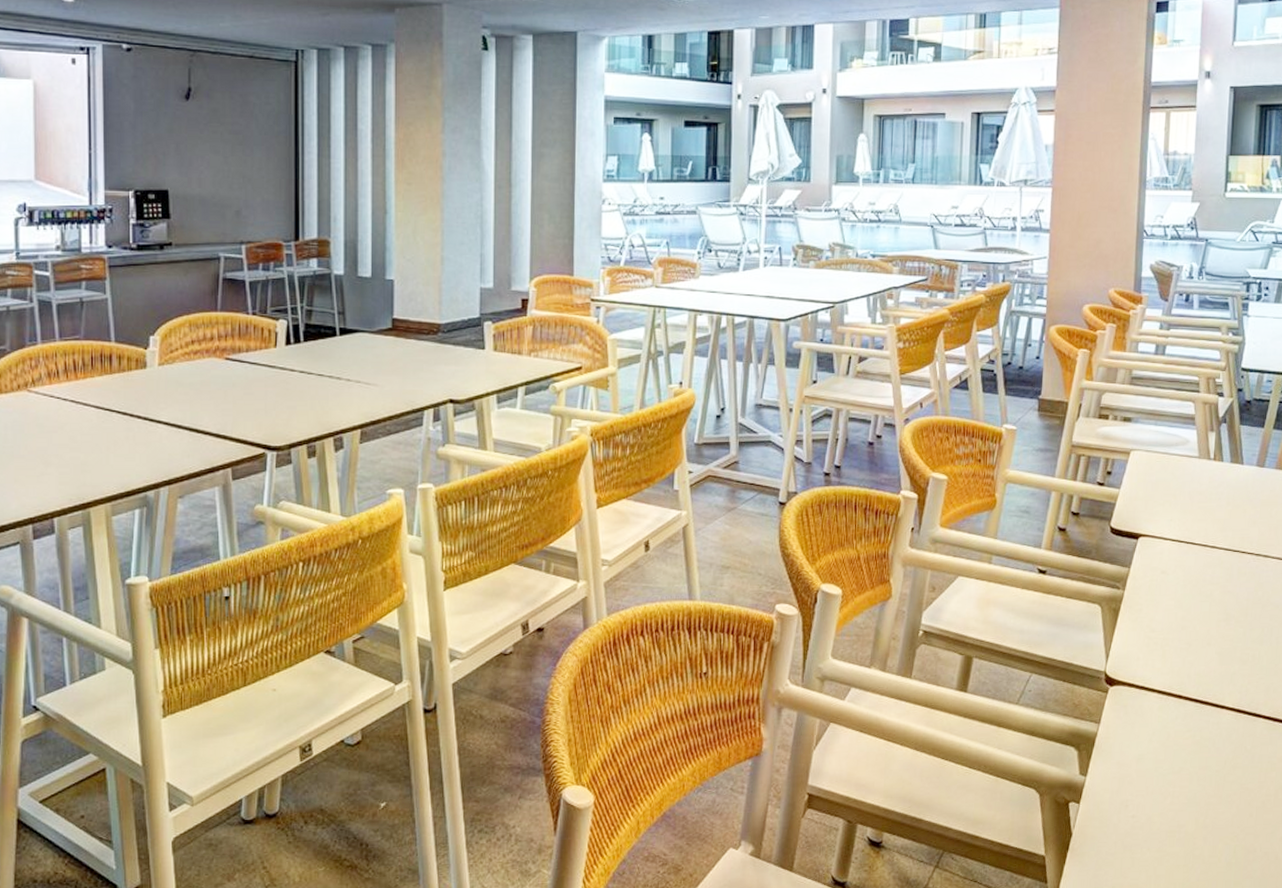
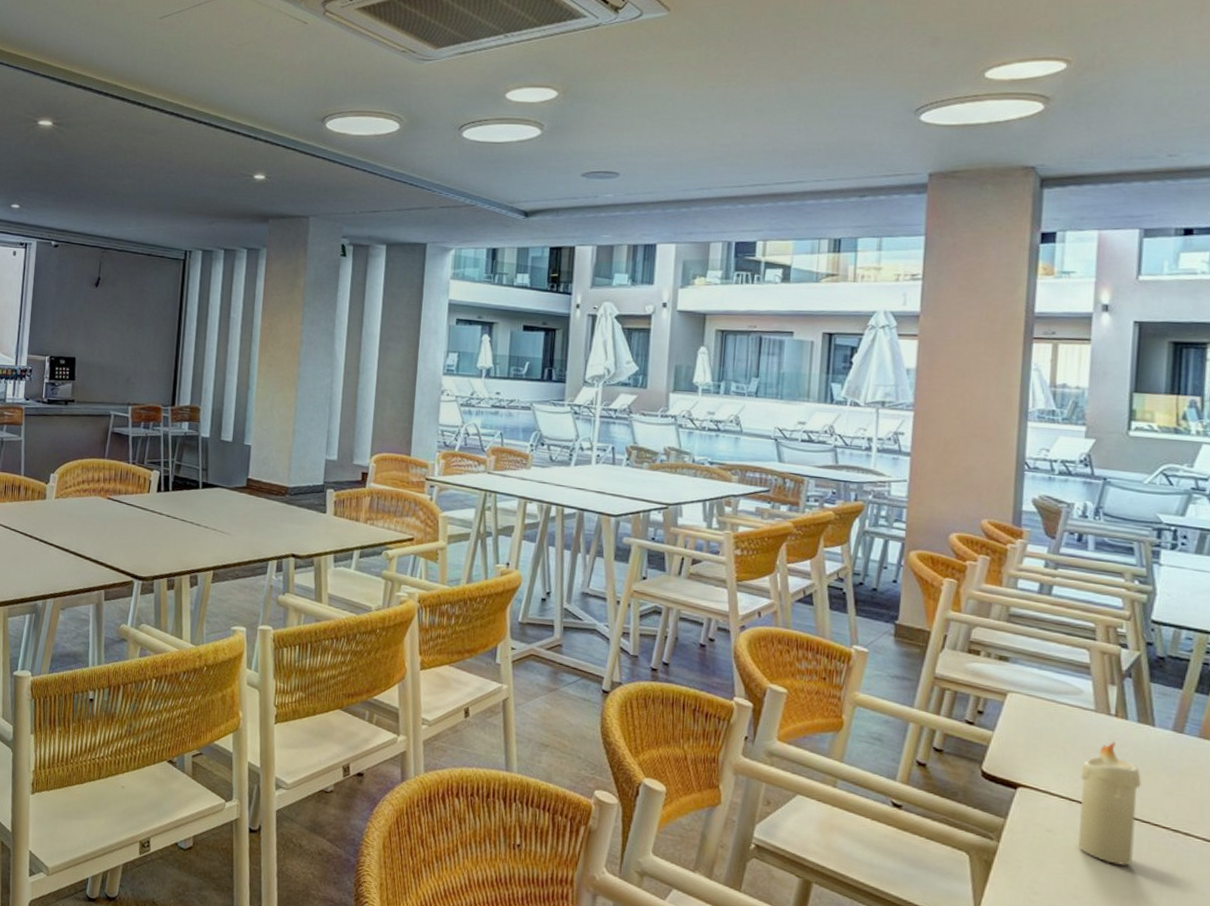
candle: none [1185,482,1233,593] -> present [1077,741,1141,866]

